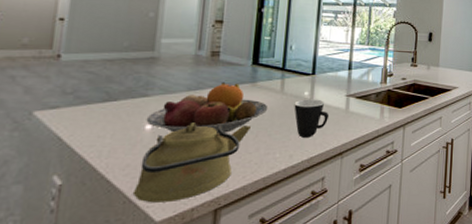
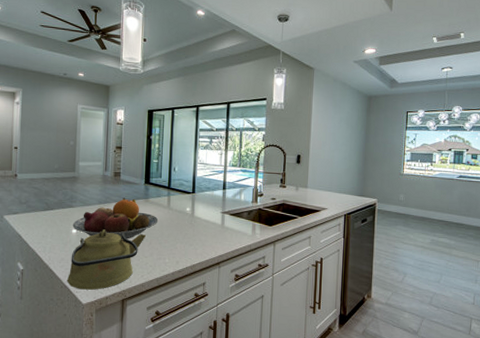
mug: present [294,99,330,138] -> none [178,214,208,247]

